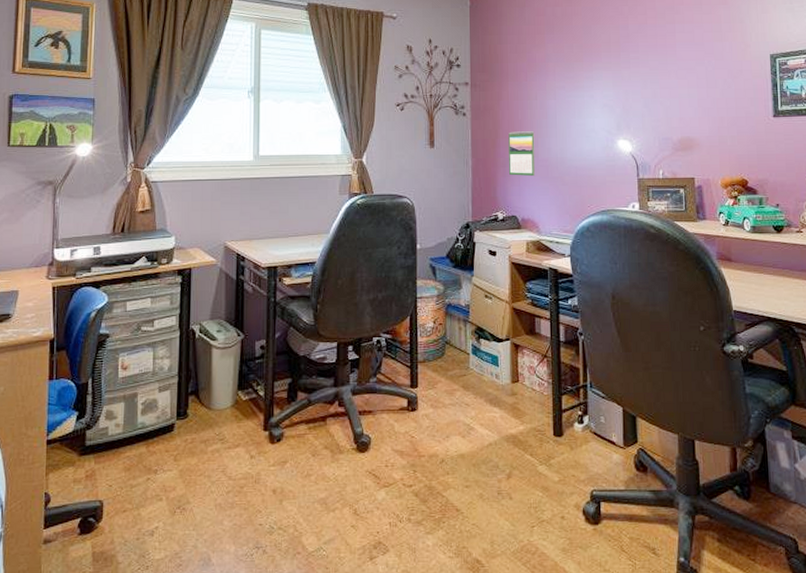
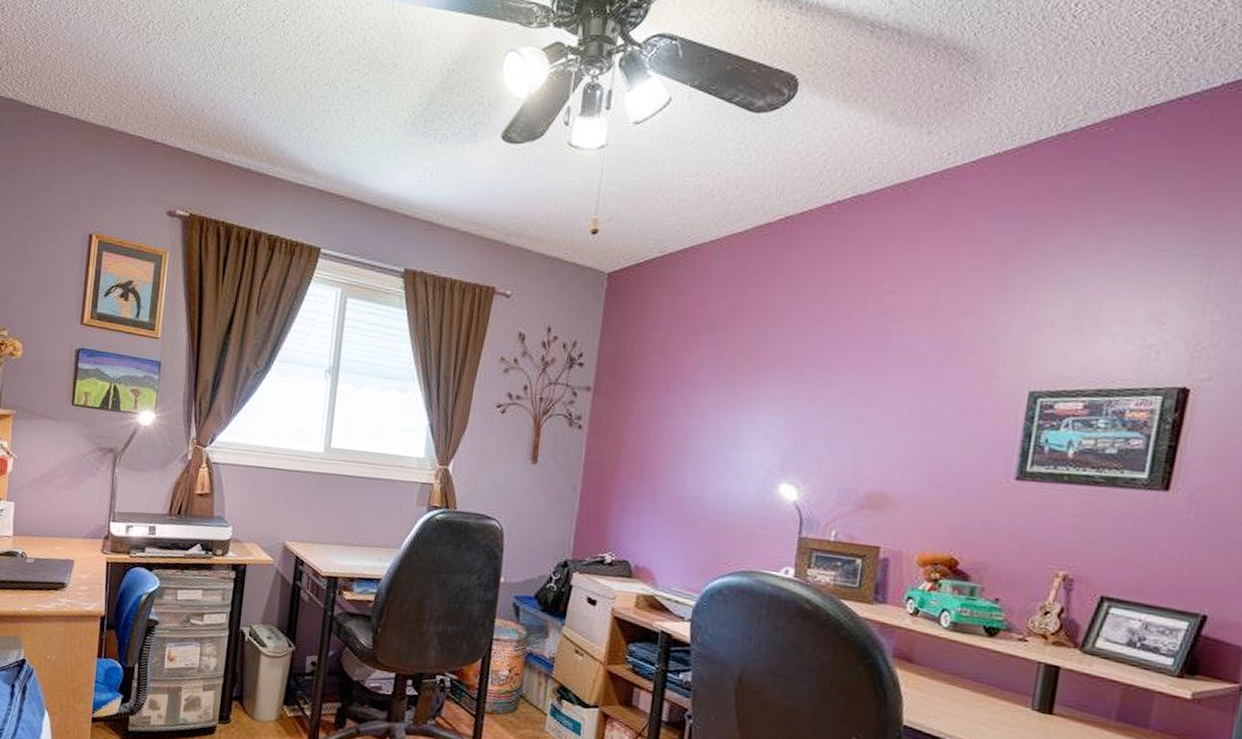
calendar: present [508,131,536,177] -> none [627,455,668,516]

